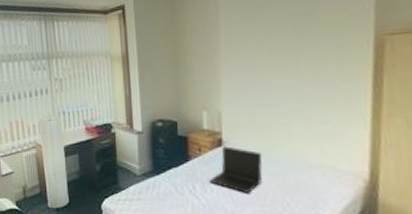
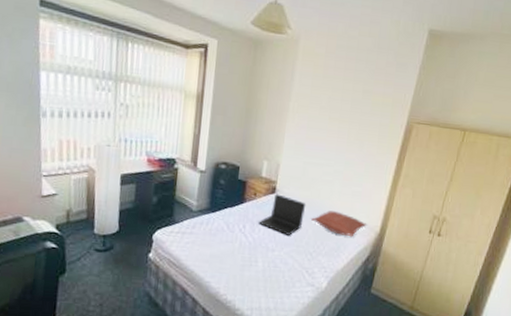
pillow: none [272,158,349,189] -> present [311,210,367,237]

